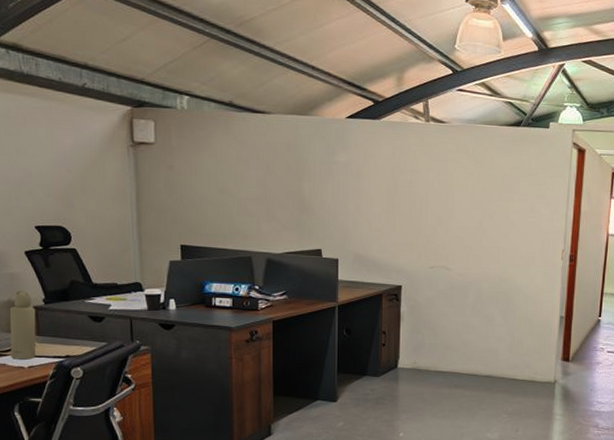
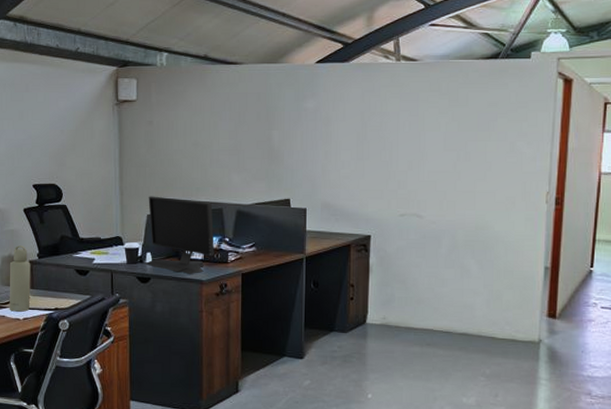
computer monitor: none [168,242,244,322] -> present [145,196,214,275]

